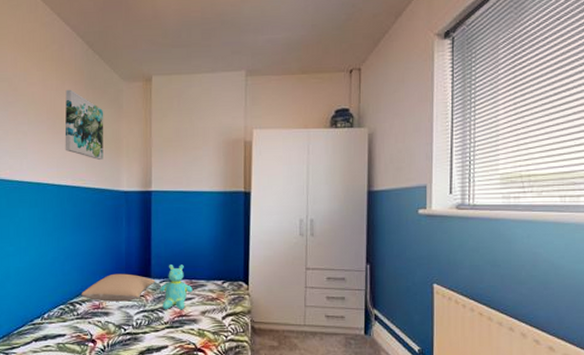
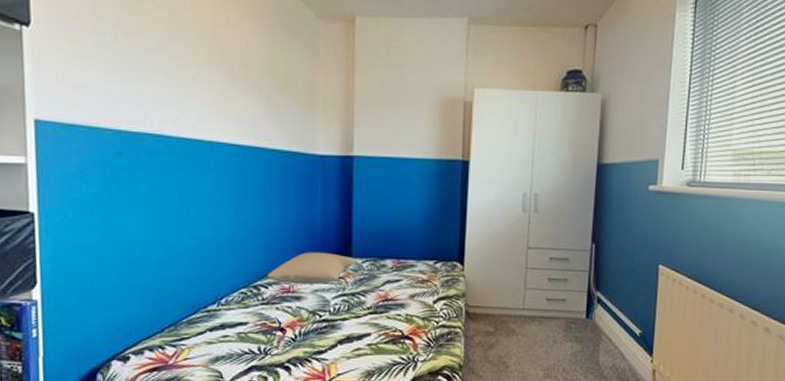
wall art: present [65,89,104,160] -> none [245,26,295,116]
teddy bear: present [160,265,193,310] -> none [362,242,401,294]

